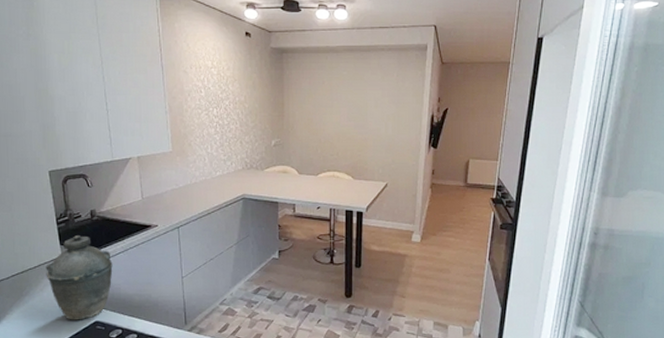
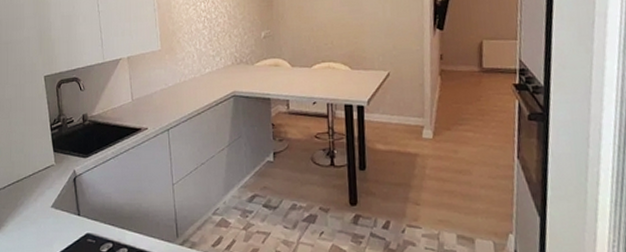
kettle: present [46,235,113,320] -> none [40,141,104,233]

